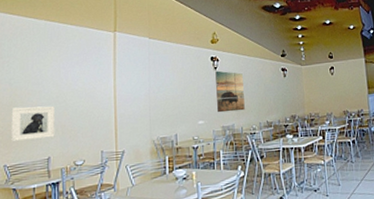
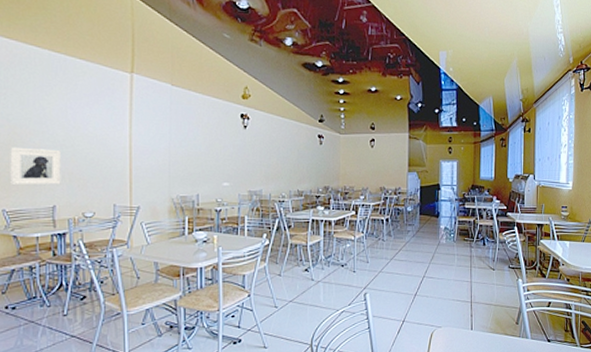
wall art: present [215,70,245,113] -> none [245,130,275,176]

